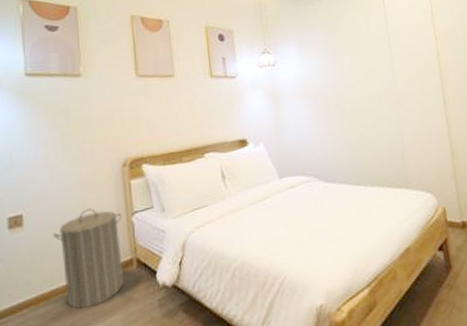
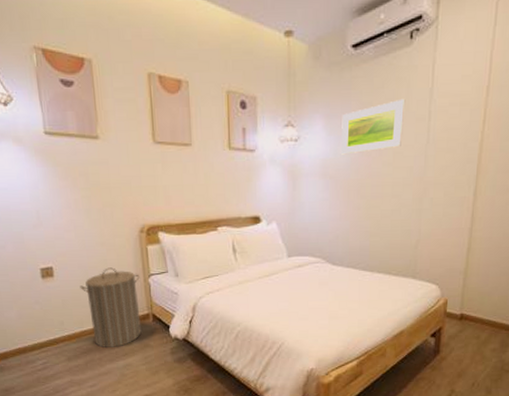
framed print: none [312,24,369,75] -> present [340,98,406,155]

